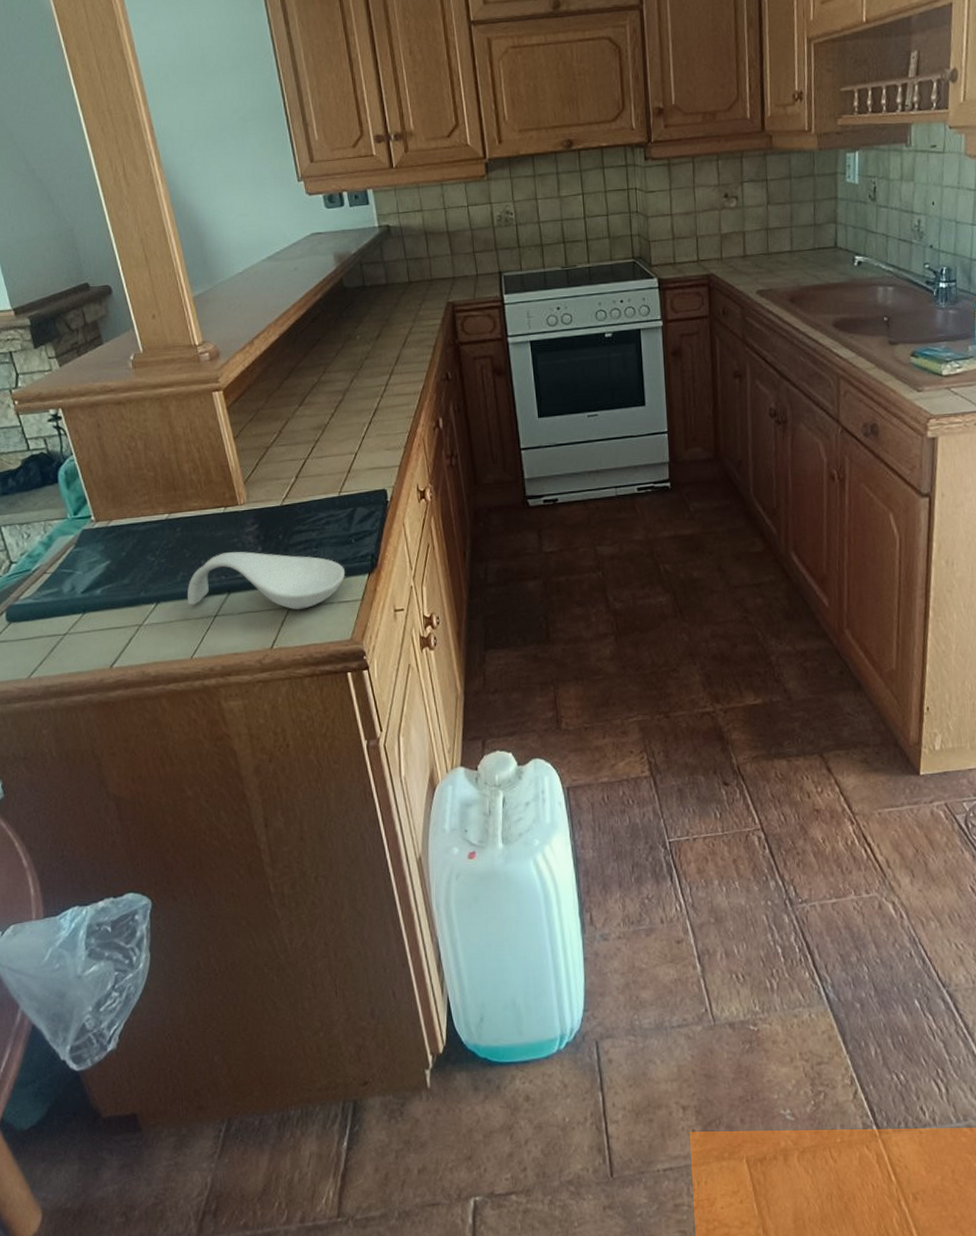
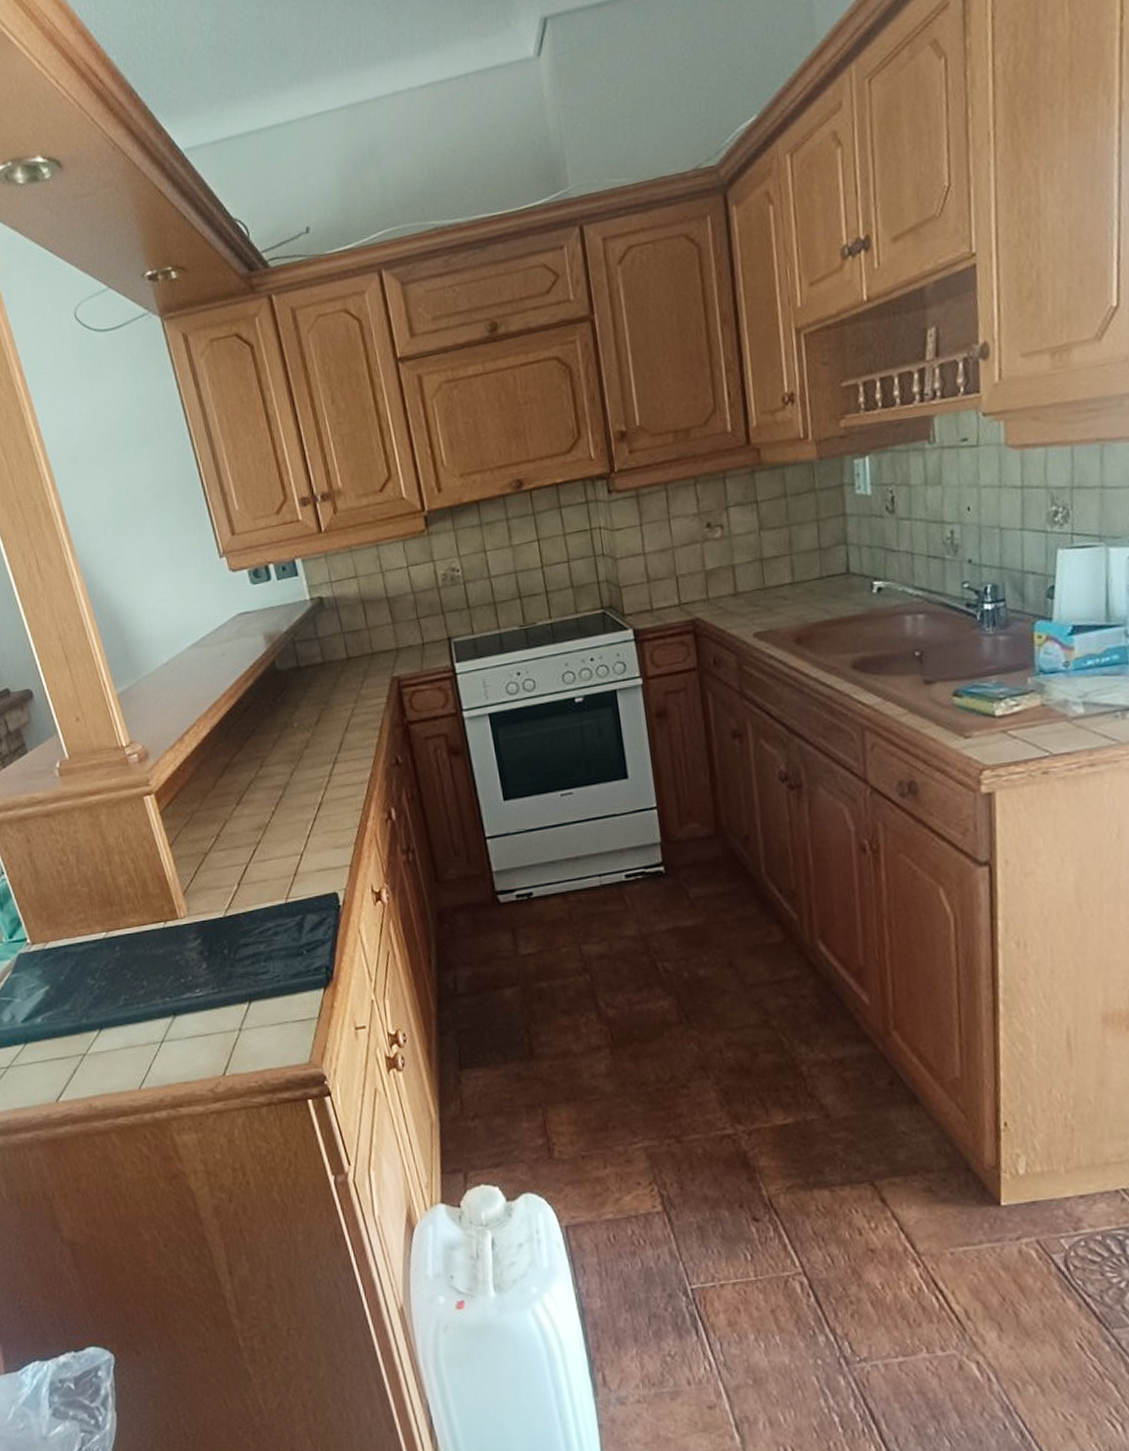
spoon rest: present [187,551,346,611] -> none [130,969,299,1032]

